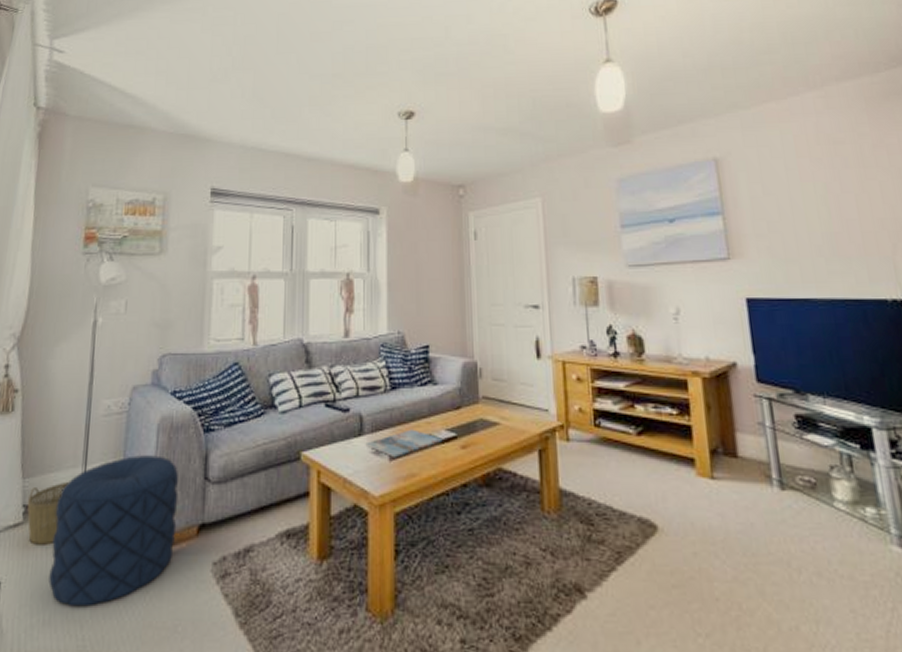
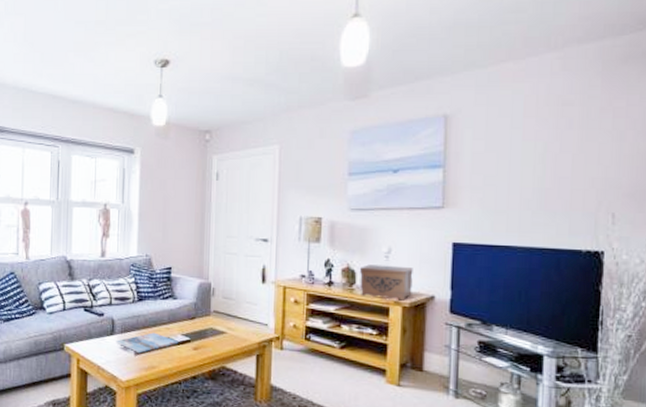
decorative box: none [646,328,711,370] -> present [359,264,413,301]

